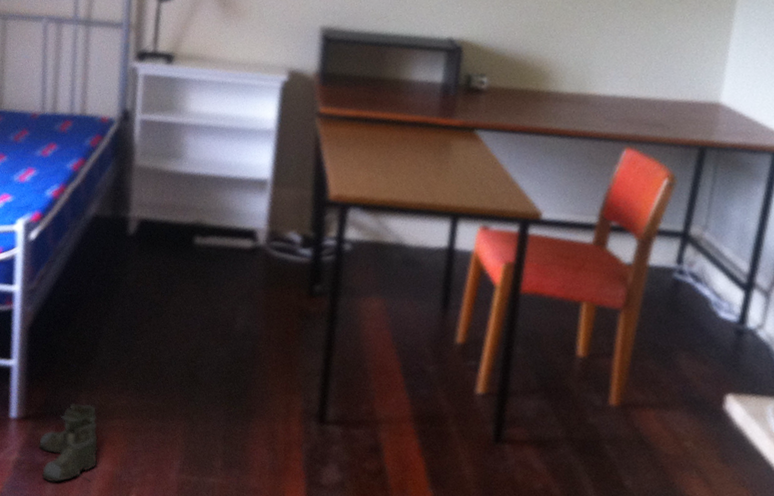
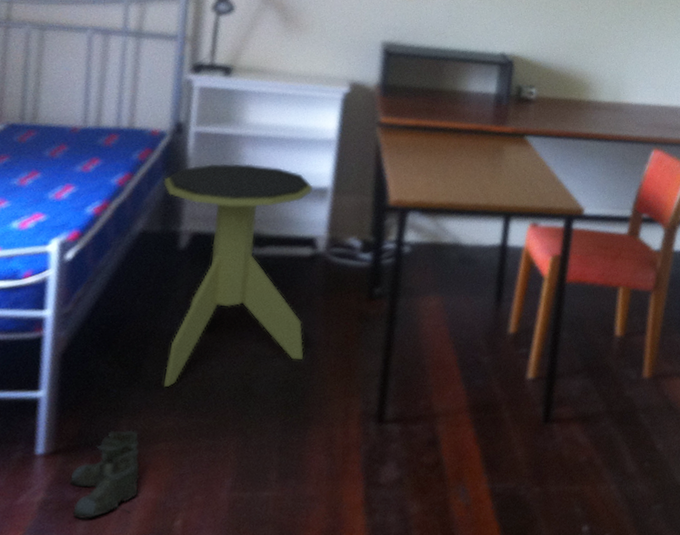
side table: none [113,151,253,367] -> present [163,163,313,387]

